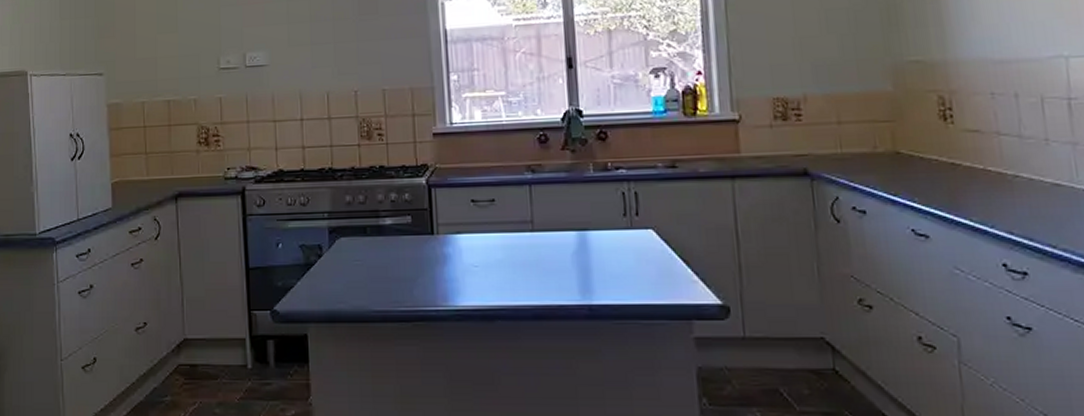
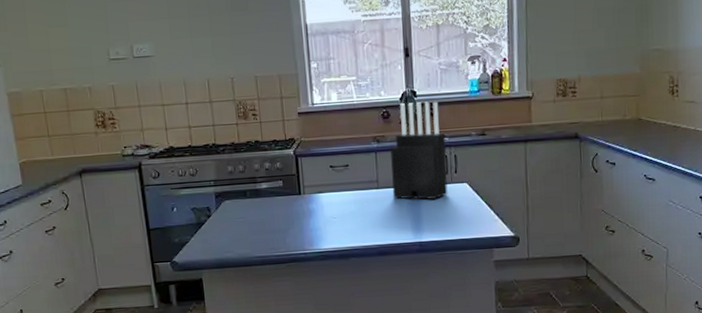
knife block: none [549,123,627,250] -> present [390,101,448,200]

